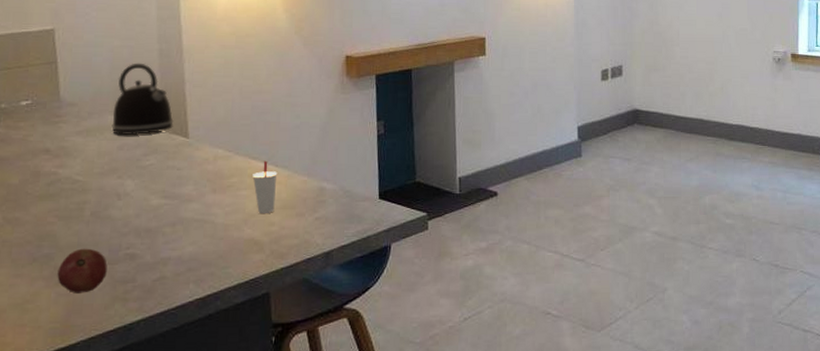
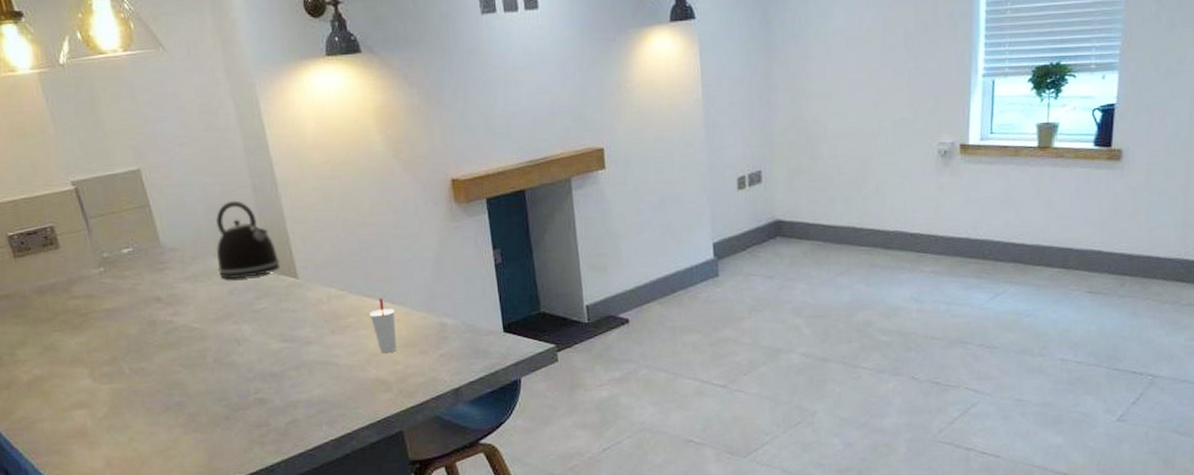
fruit: present [57,248,108,294] -> none [192,395,240,439]

